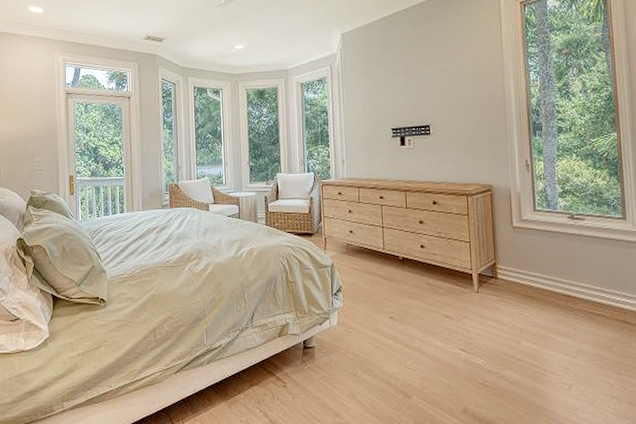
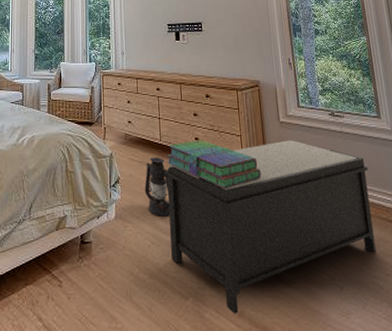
lantern: none [367,266,393,322] -> present [144,157,170,216]
bench: none [387,245,610,411] -> present [164,140,377,314]
stack of books: none [390,247,491,295] -> present [167,140,262,189]

